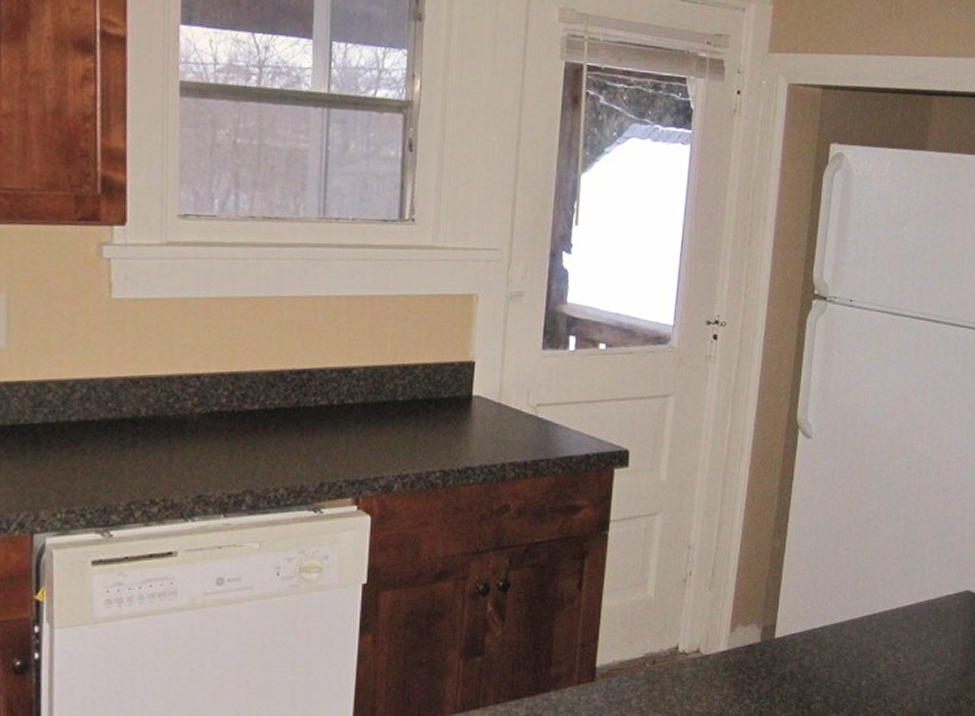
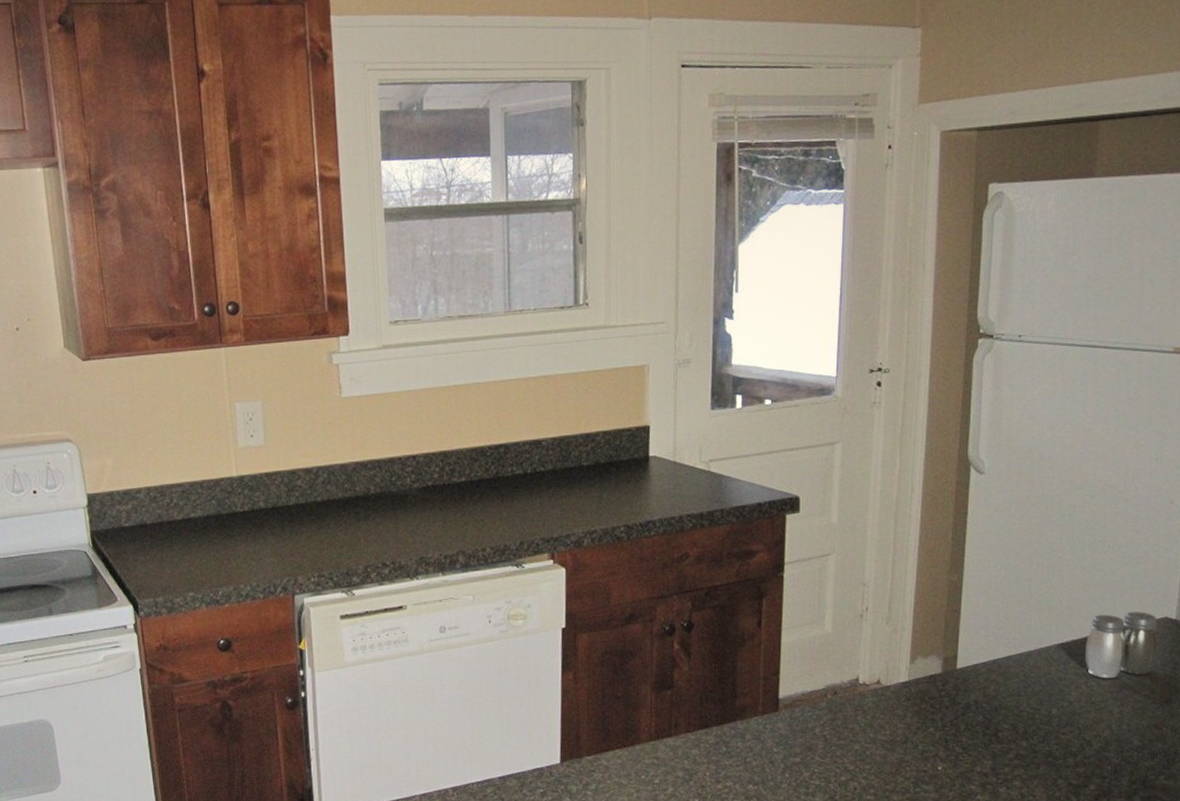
salt and pepper shaker: none [894,585,960,650] -> present [1085,612,1158,678]

